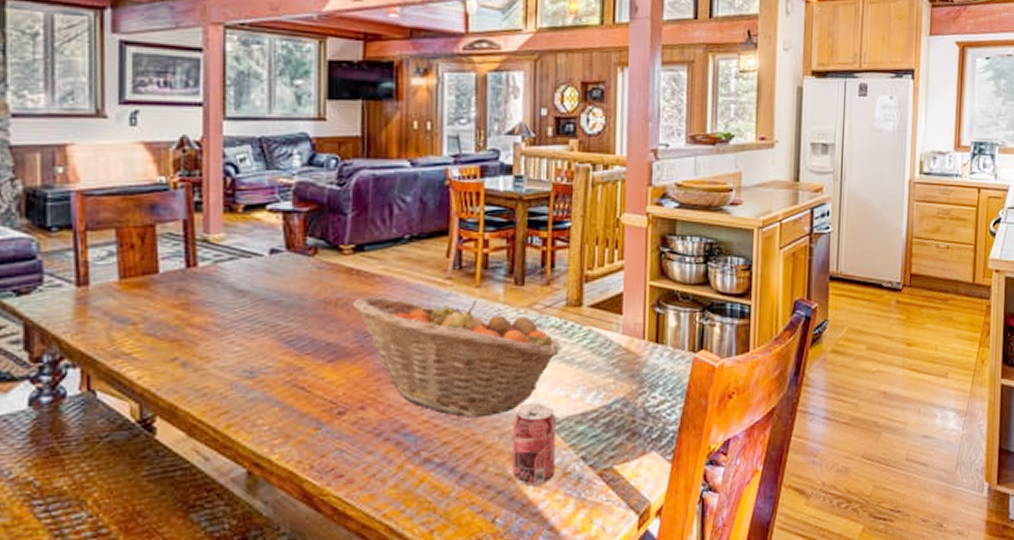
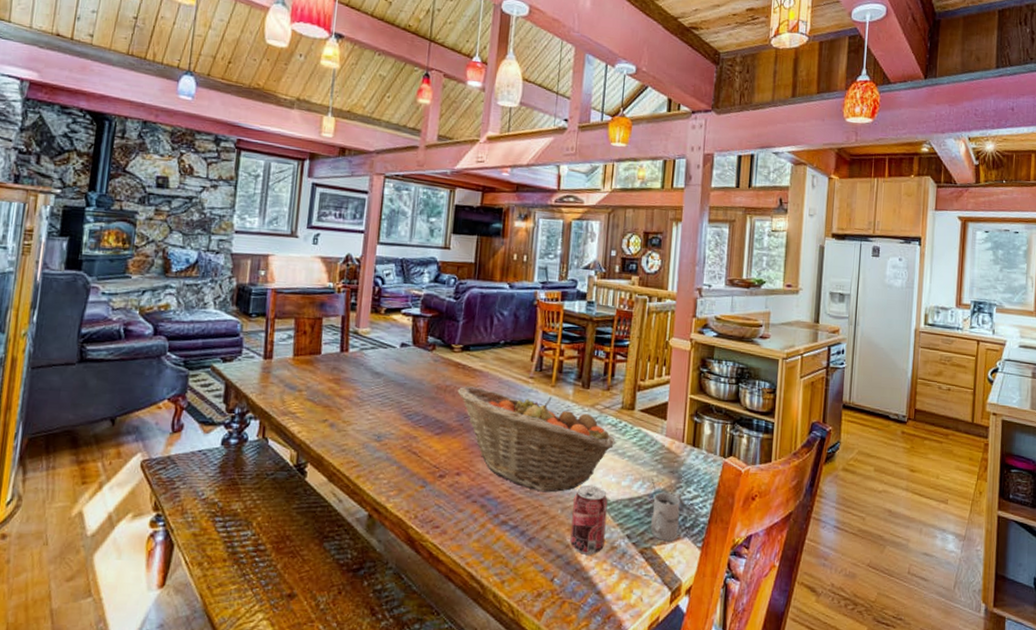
mug: none [607,386,644,458] -> present [651,478,680,541]

